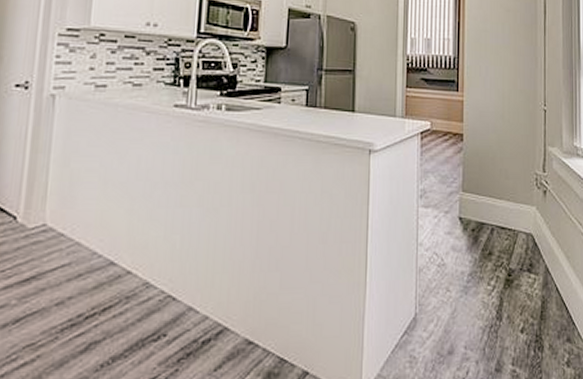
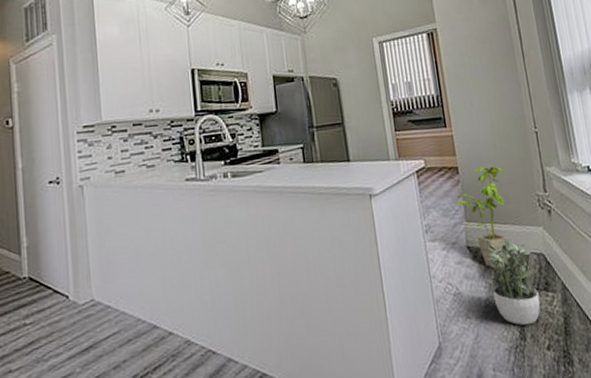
house plant: none [456,137,509,244] -> present [456,166,509,269]
potted plant: none [474,214,522,306] -> present [483,238,541,326]

